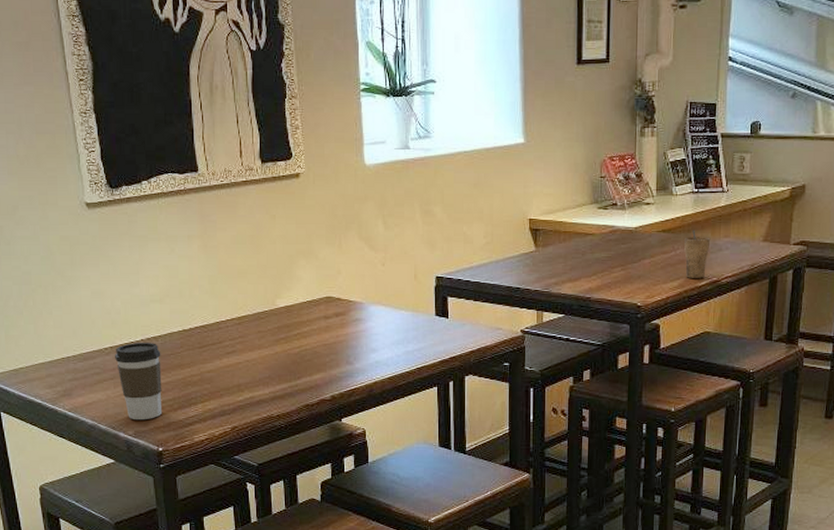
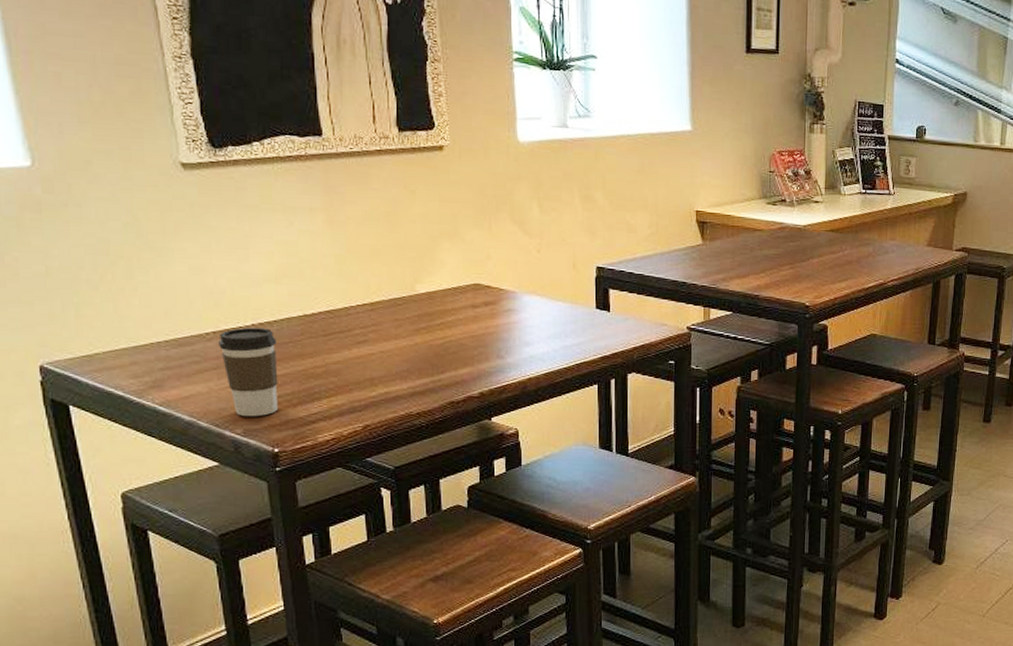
cup: present [684,229,709,278] -> none [852,230,876,280]

